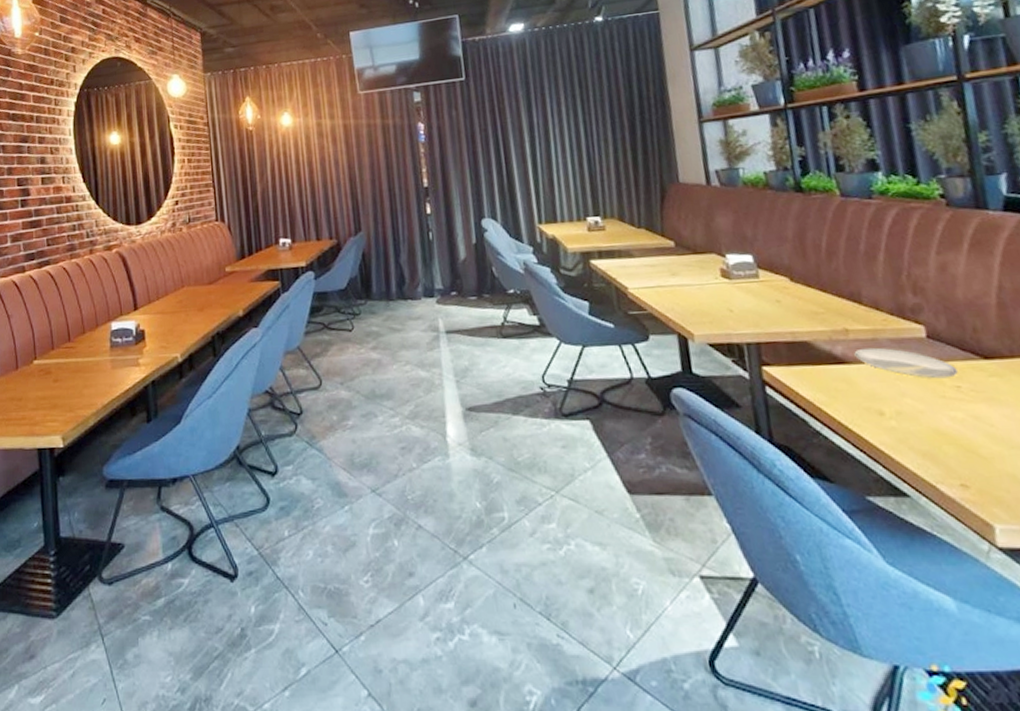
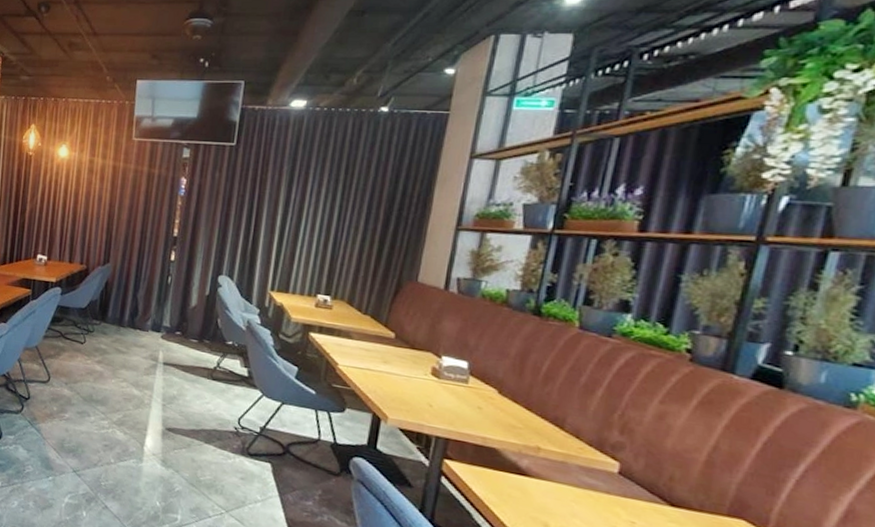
plate: present [854,347,958,379] -> none [538,467,638,514]

